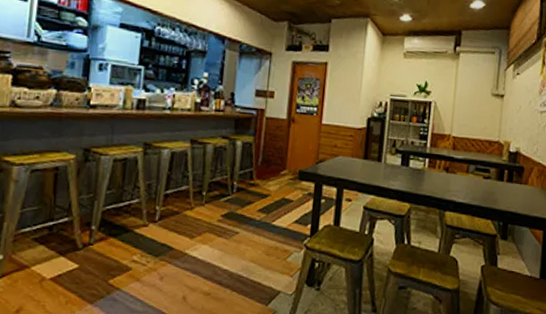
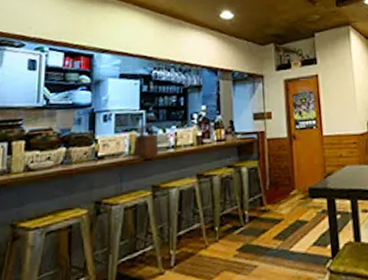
handbag: none [126,80,156,115] -> present [132,124,159,159]

